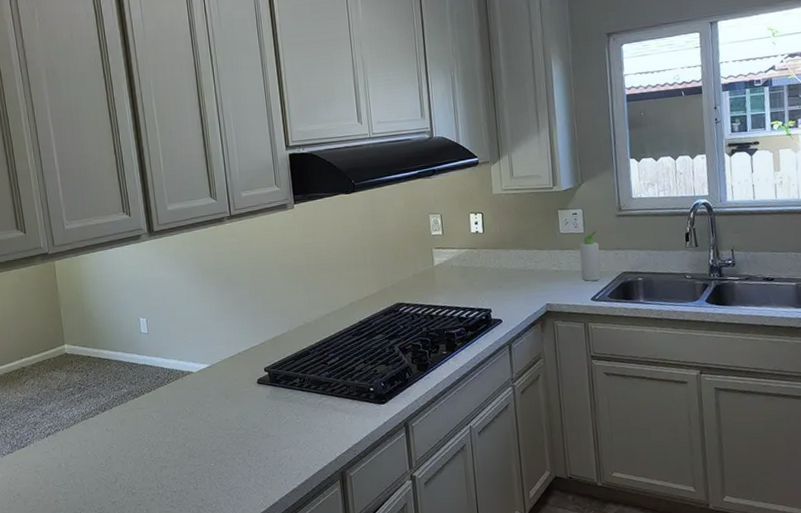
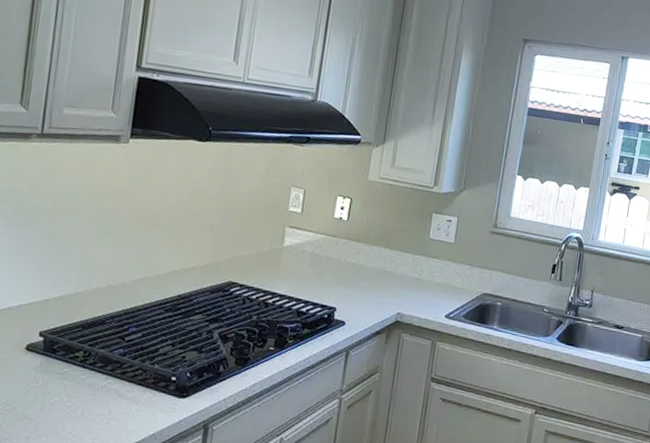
bottle: present [579,230,601,281] -> none [440,243,467,297]

